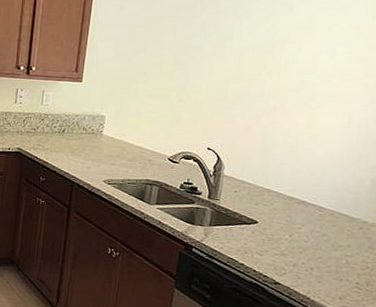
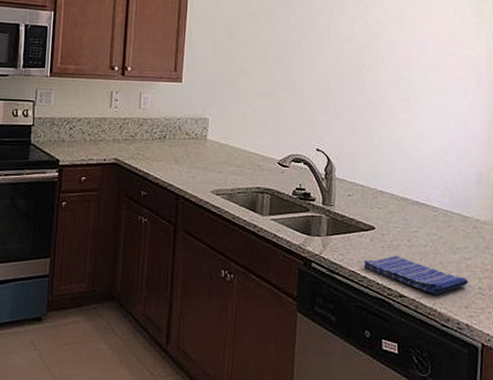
dish towel: none [242,248,346,285] -> present [363,255,468,295]

